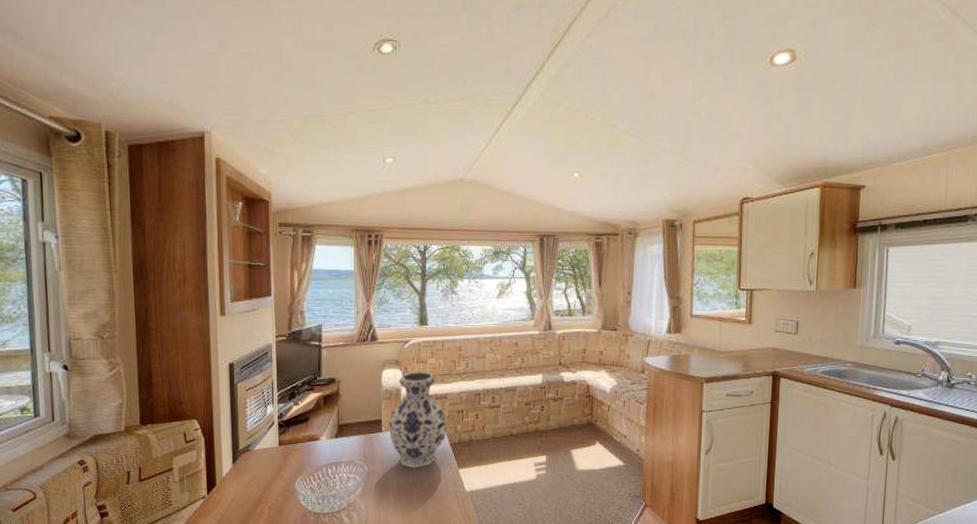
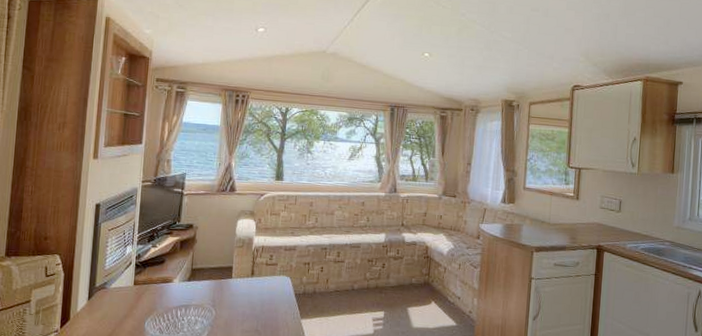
vase: present [388,372,448,469] -> none [238,223,294,316]

